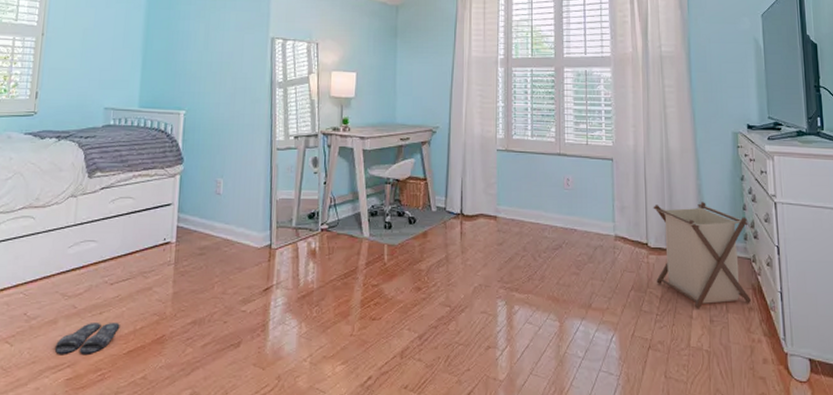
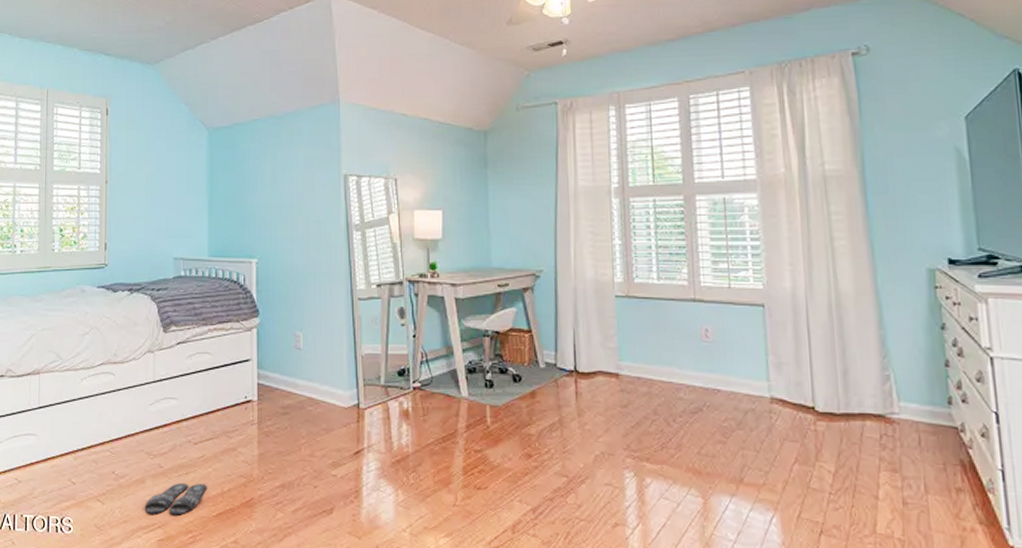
laundry basket: present [653,202,752,309] -> none [820,356,961,488]

